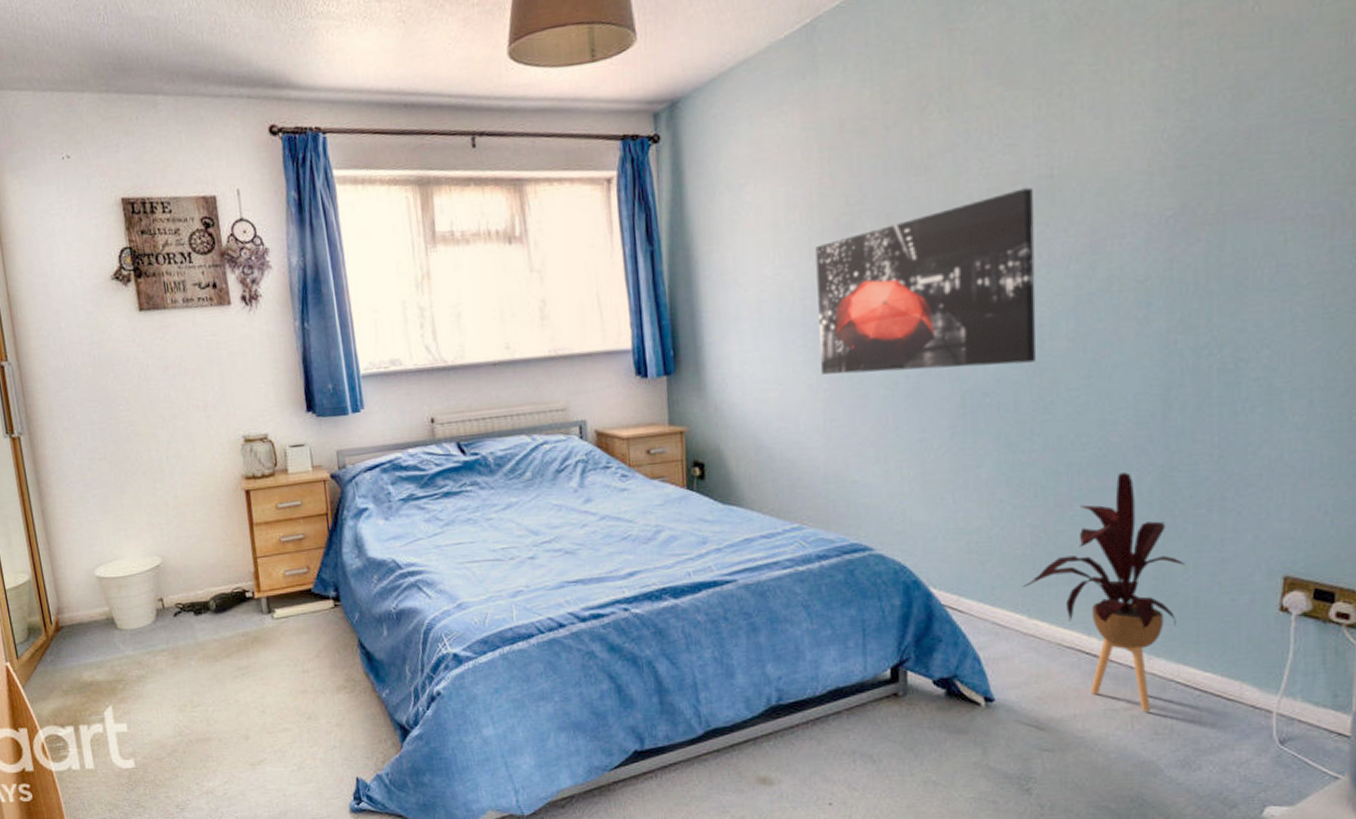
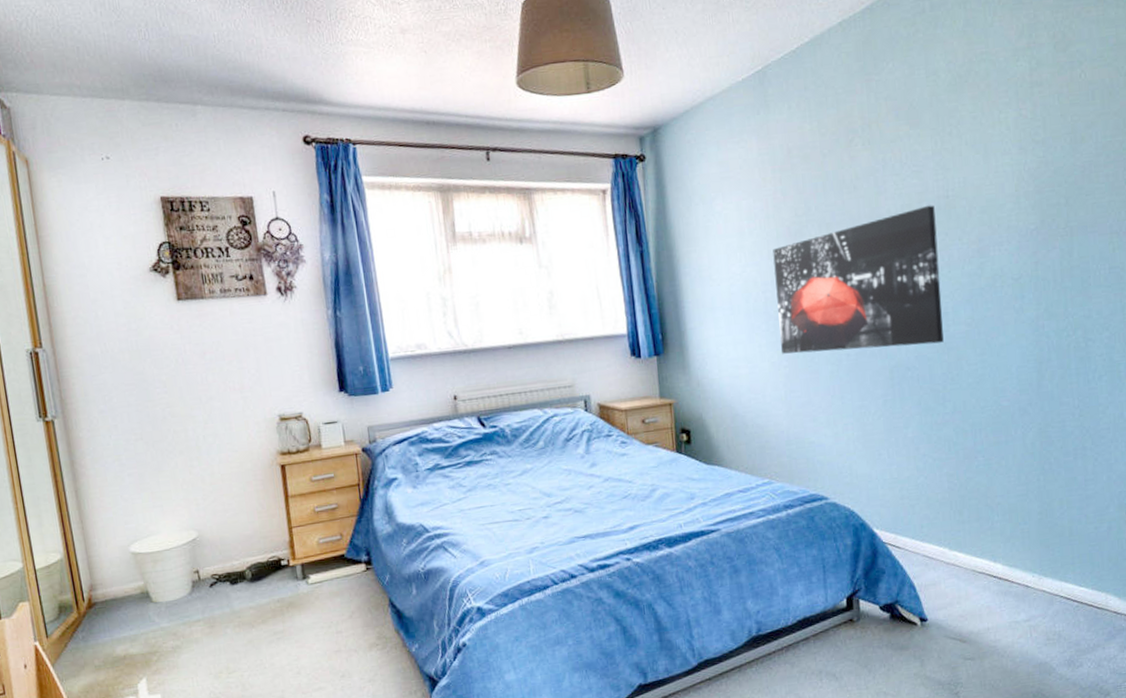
house plant: present [1022,472,1186,711] -> none [943,429,1061,622]

